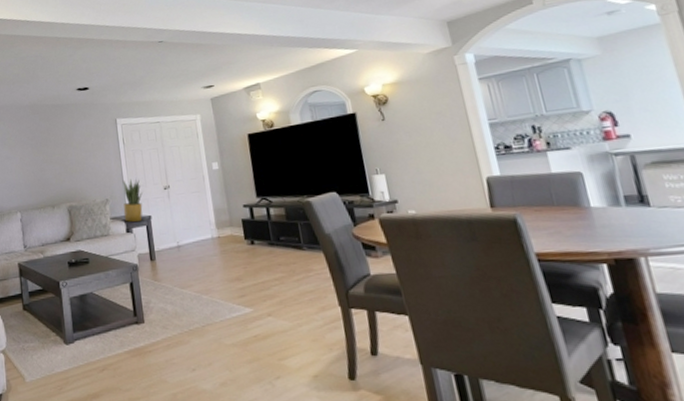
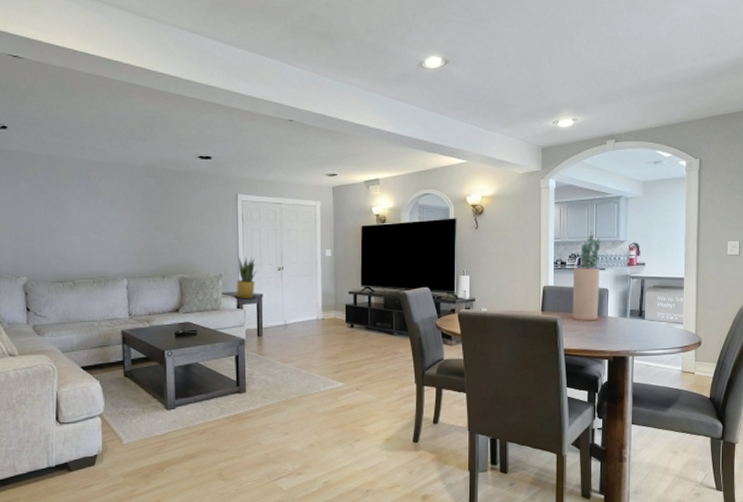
vase: none [524,105,576,216] -> present [572,232,601,321]

